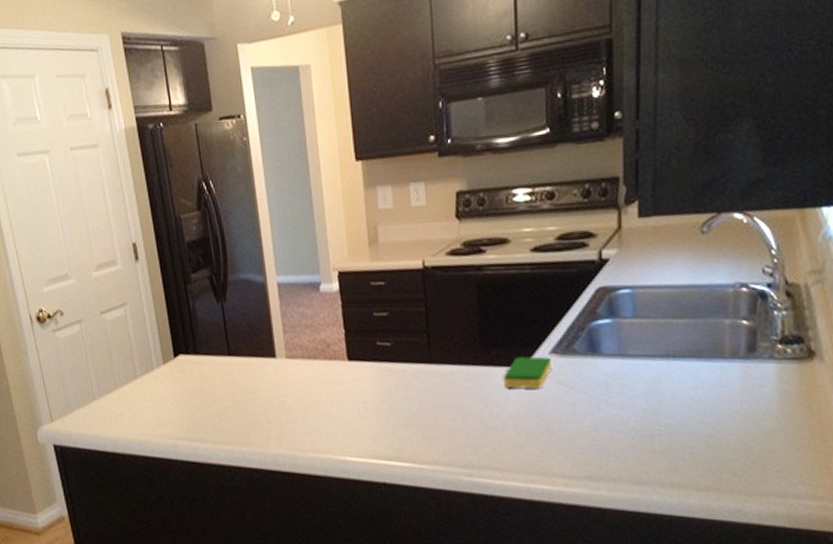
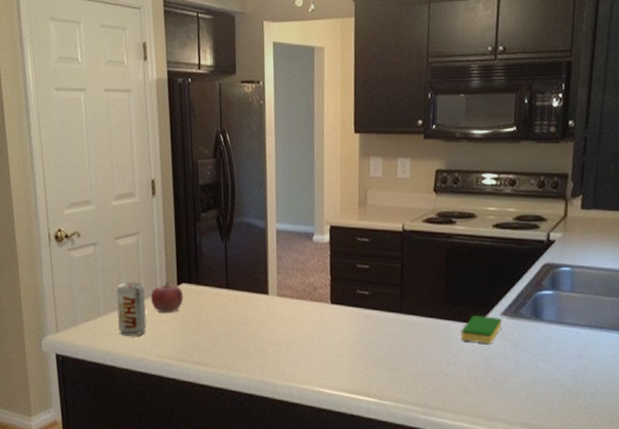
beverage can: none [109,358,146,419] -> present [116,282,147,336]
fruit: none [146,355,183,389] -> present [150,282,184,313]

